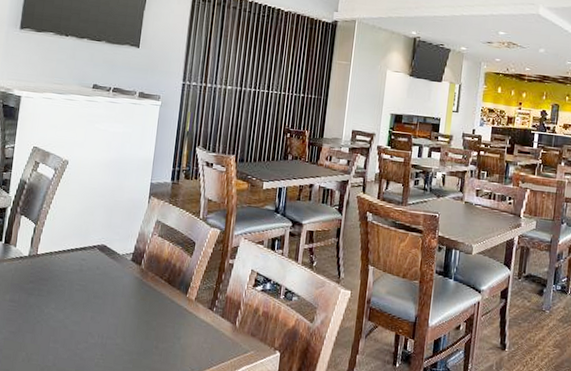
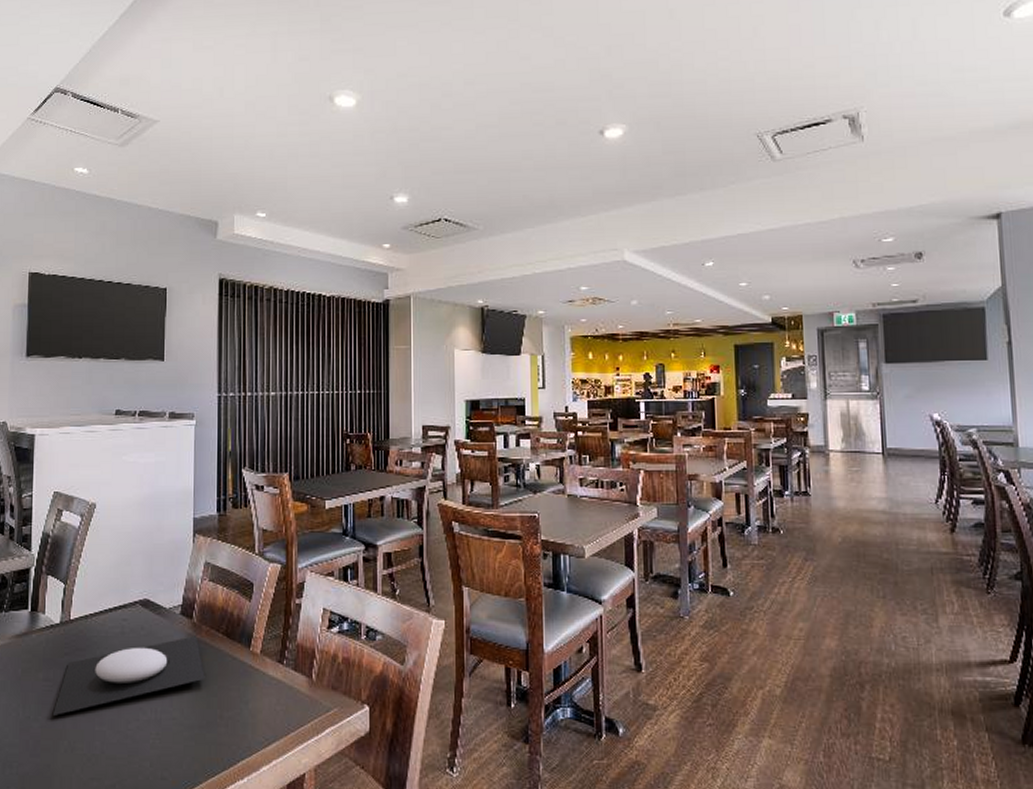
plate: none [14,279,147,331] -> present [52,636,205,715]

